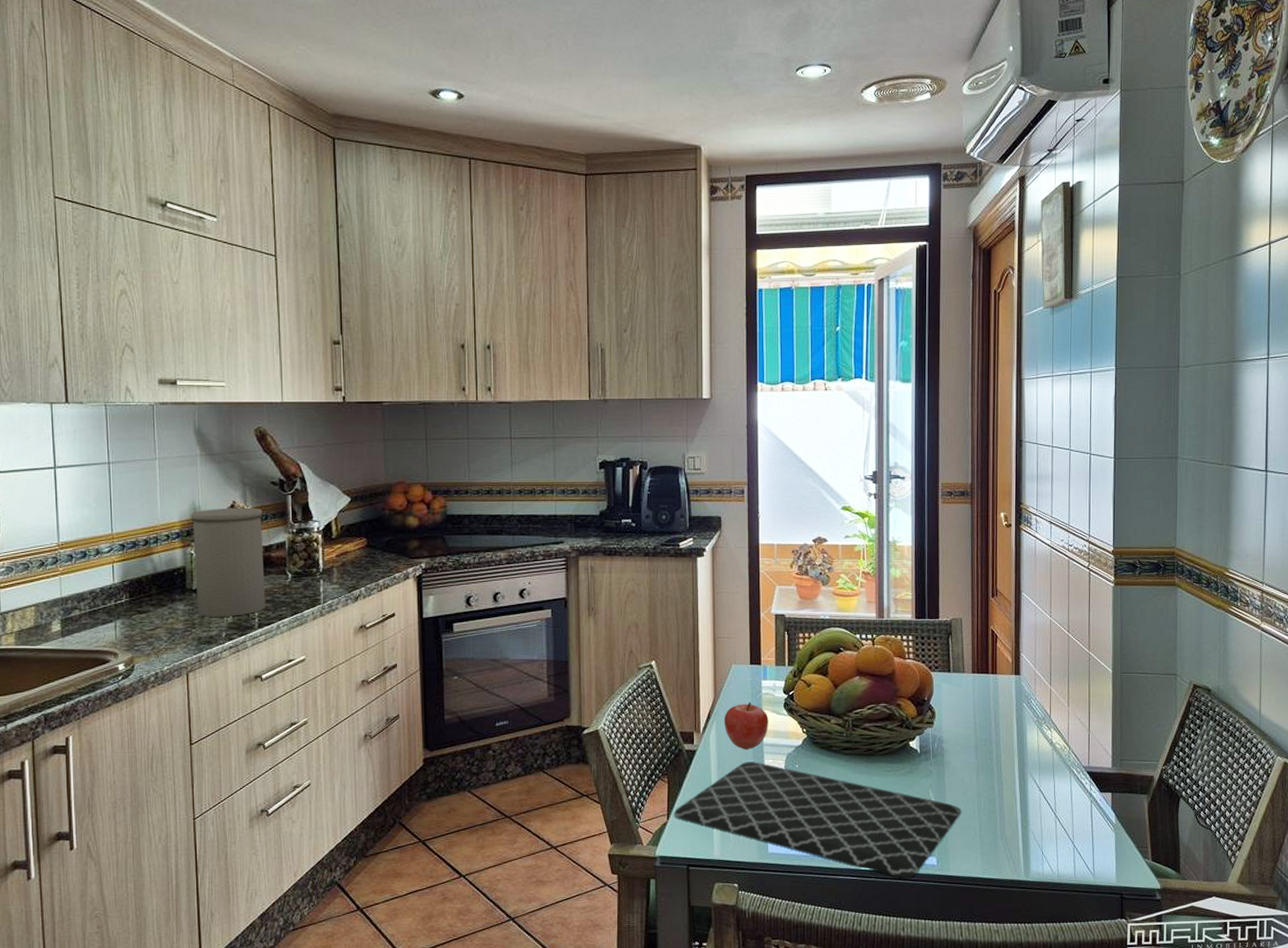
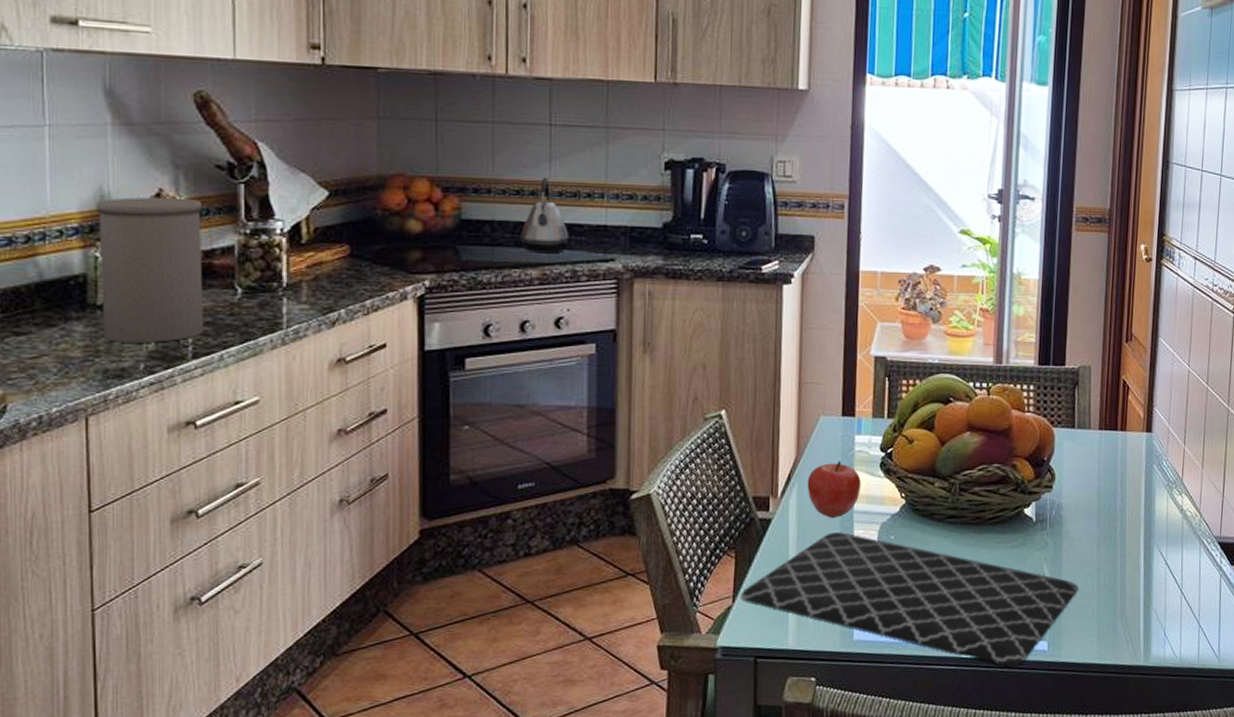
kettle: none [491,479,528,539] -> present [520,177,570,254]

